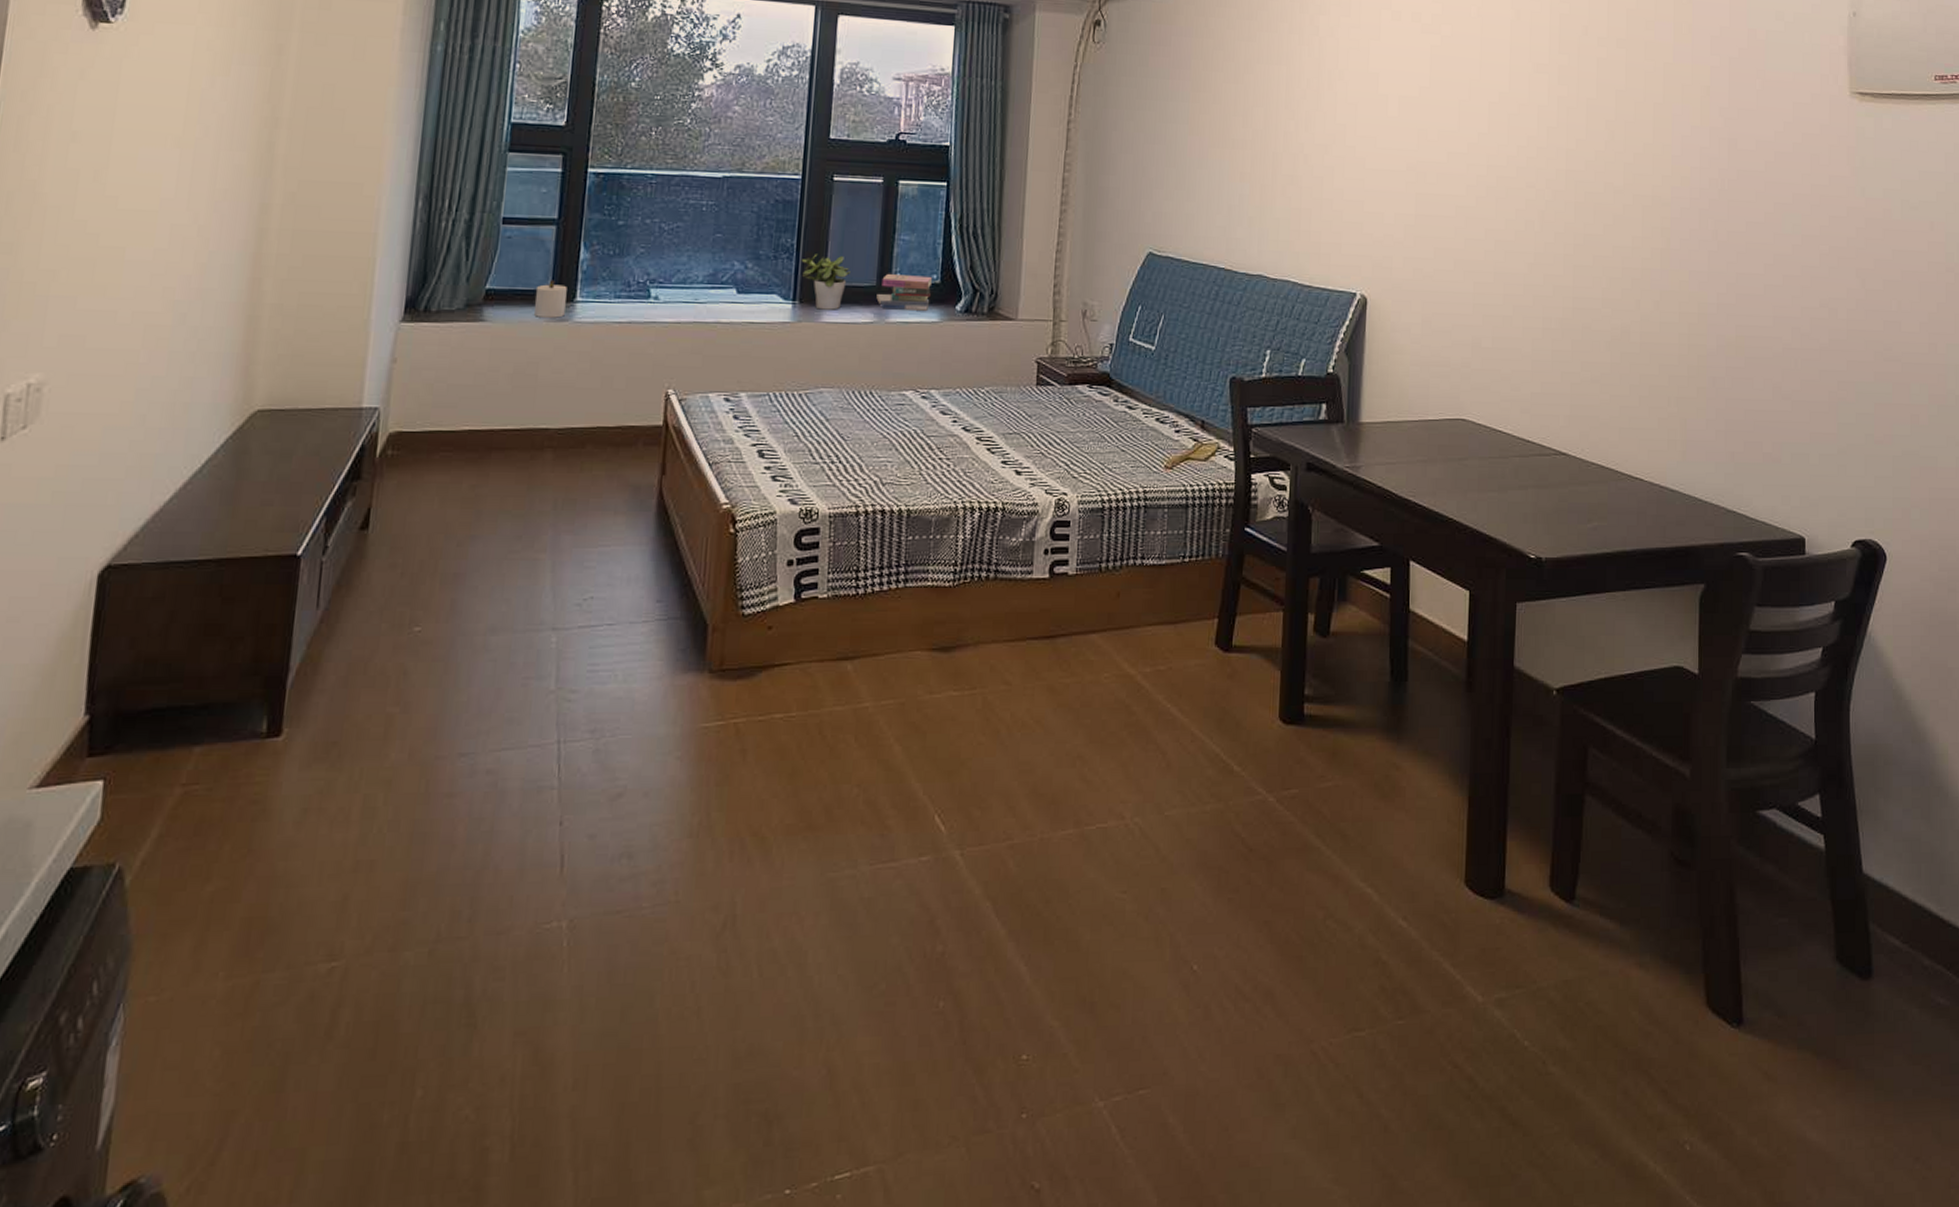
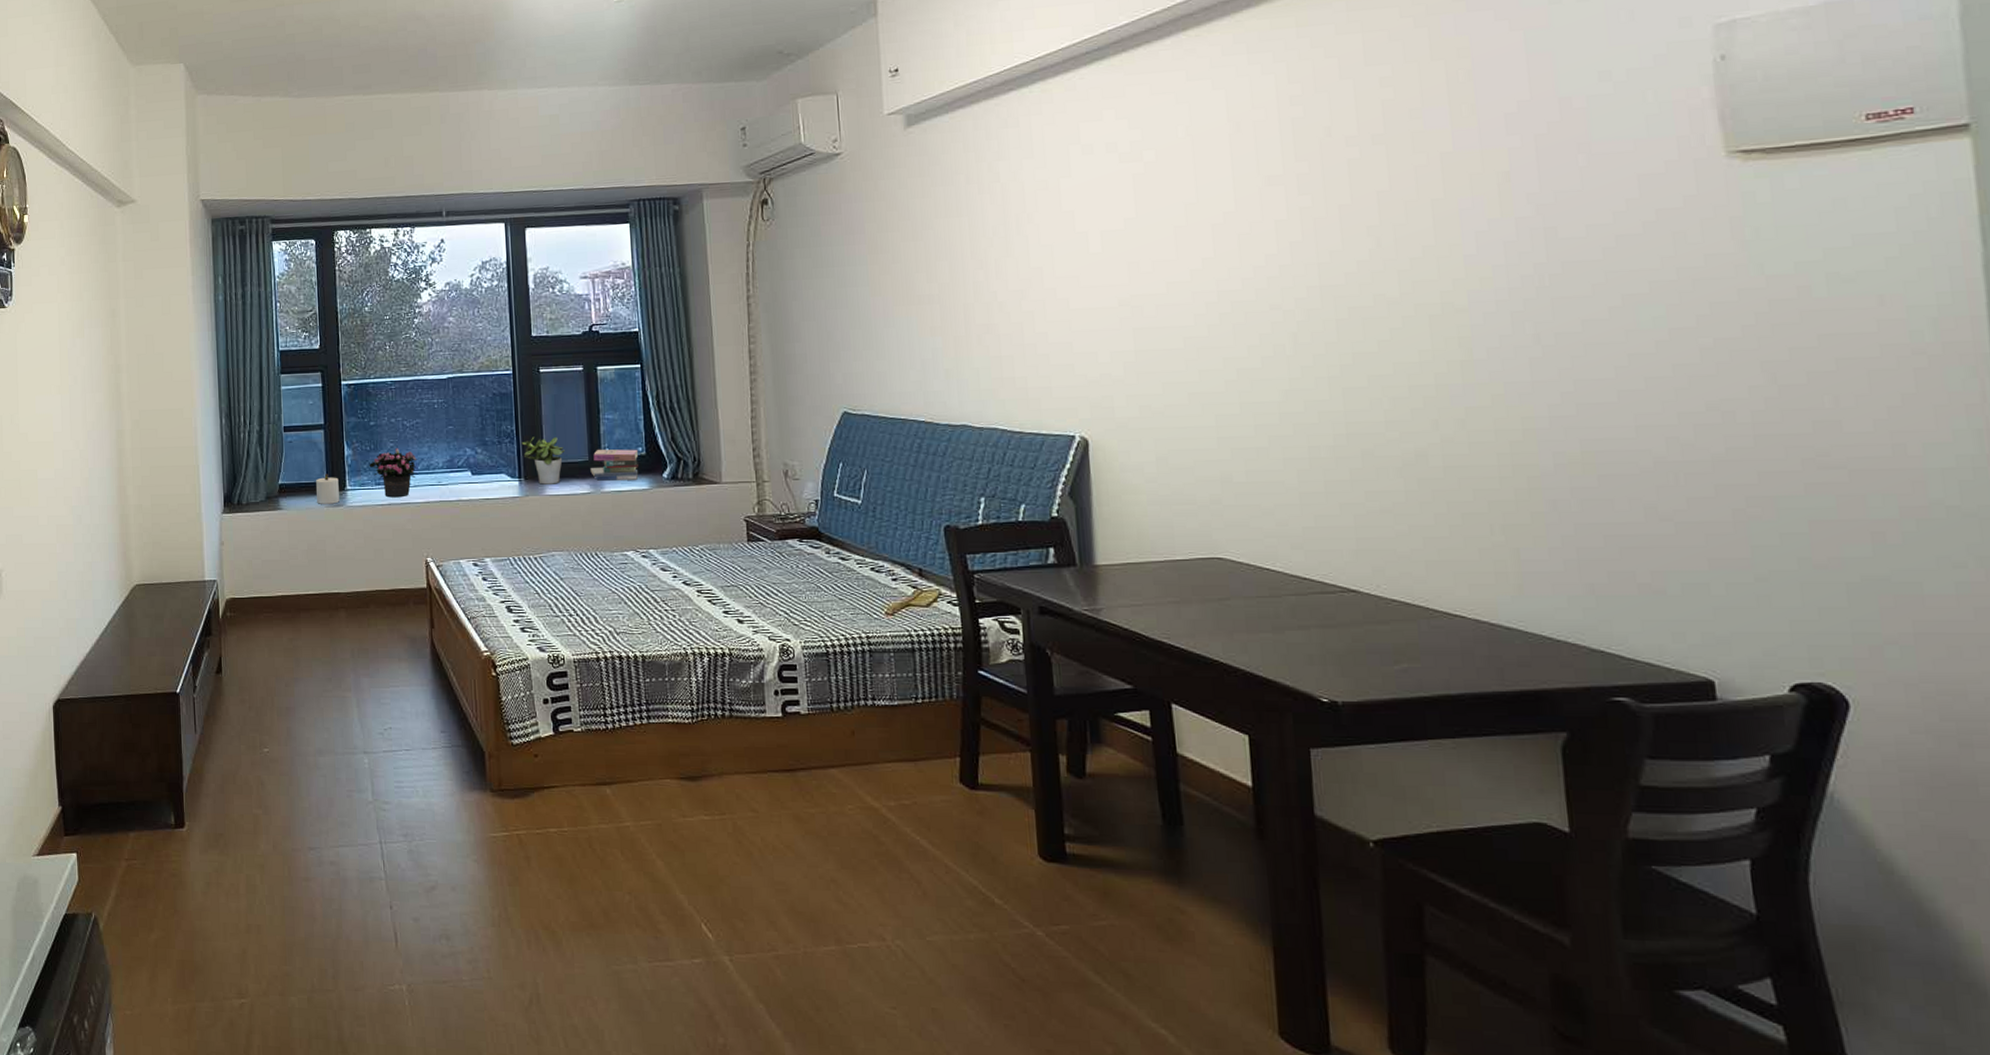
potted flower: none [609,255,673,315] -> present [369,448,418,498]

